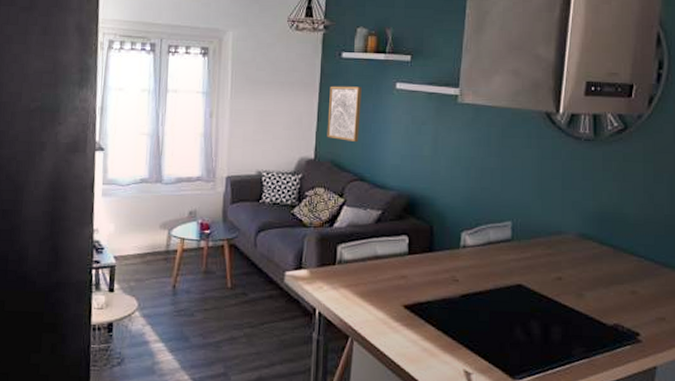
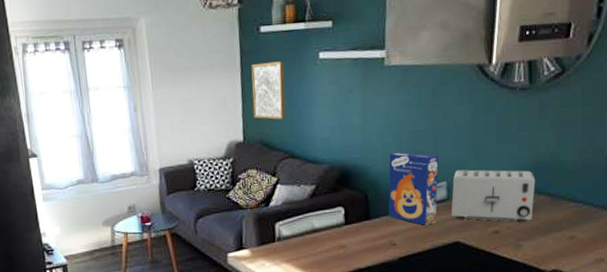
cereal box: none [453,187,505,264] -> present [388,151,439,225]
toaster: none [515,211,599,272] -> present [451,169,536,223]

